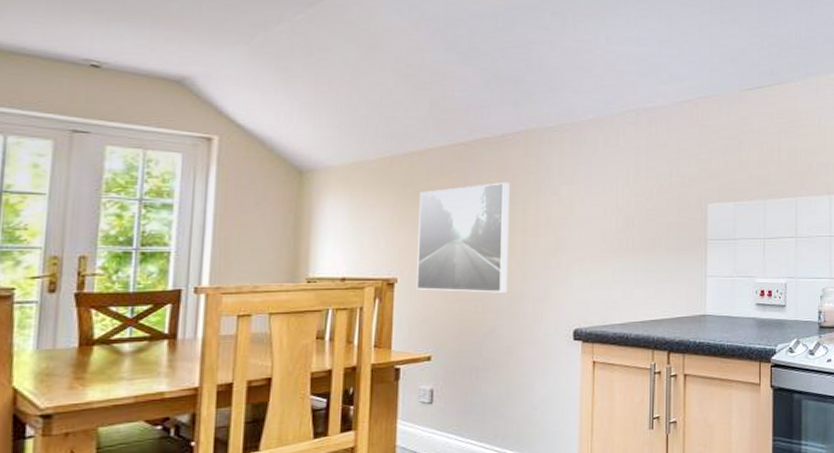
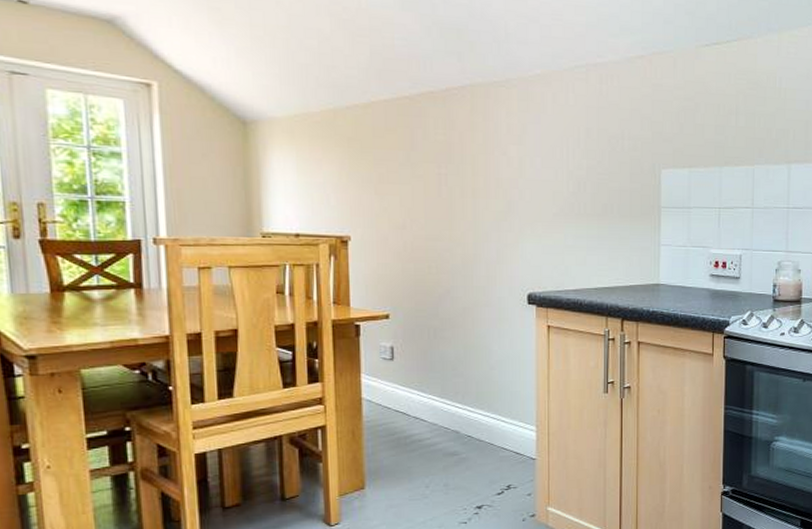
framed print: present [416,181,510,293] -> none [366,139,460,254]

